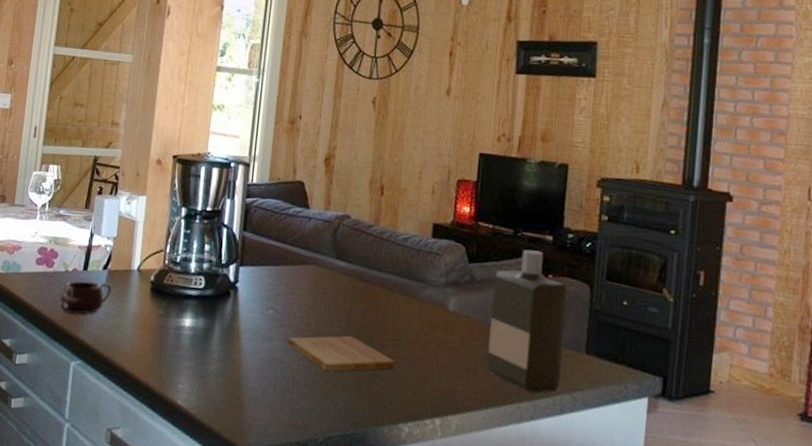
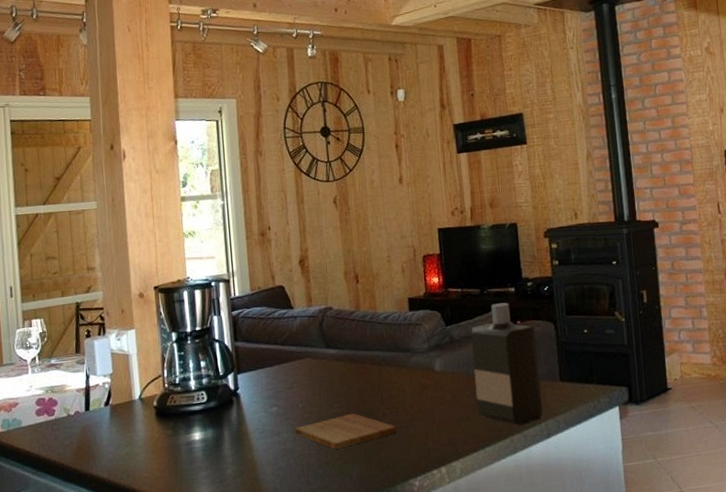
mug: present [58,280,112,315] -> none [66,418,117,454]

